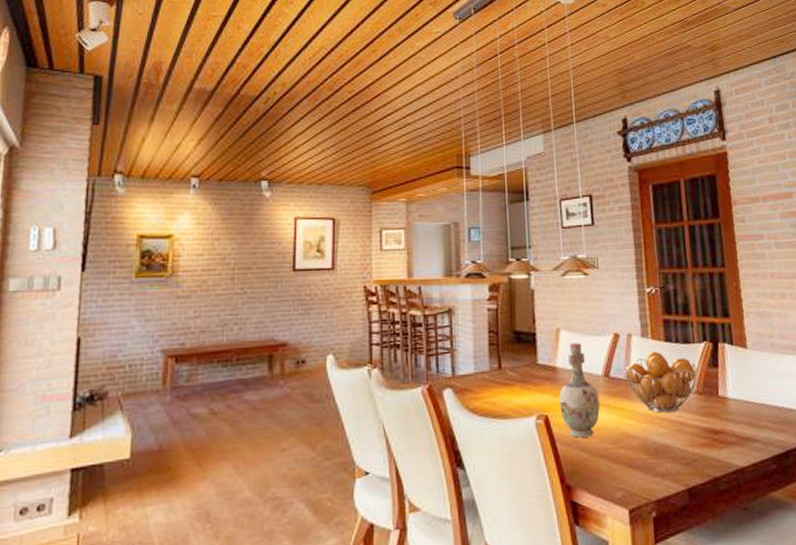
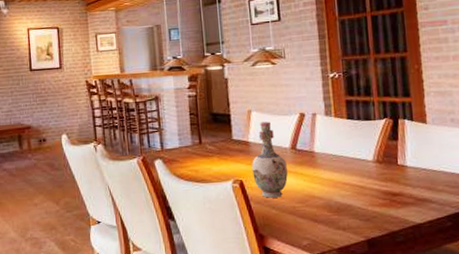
fruit basket: present [624,352,698,413] -> none [309,128,378,179]

